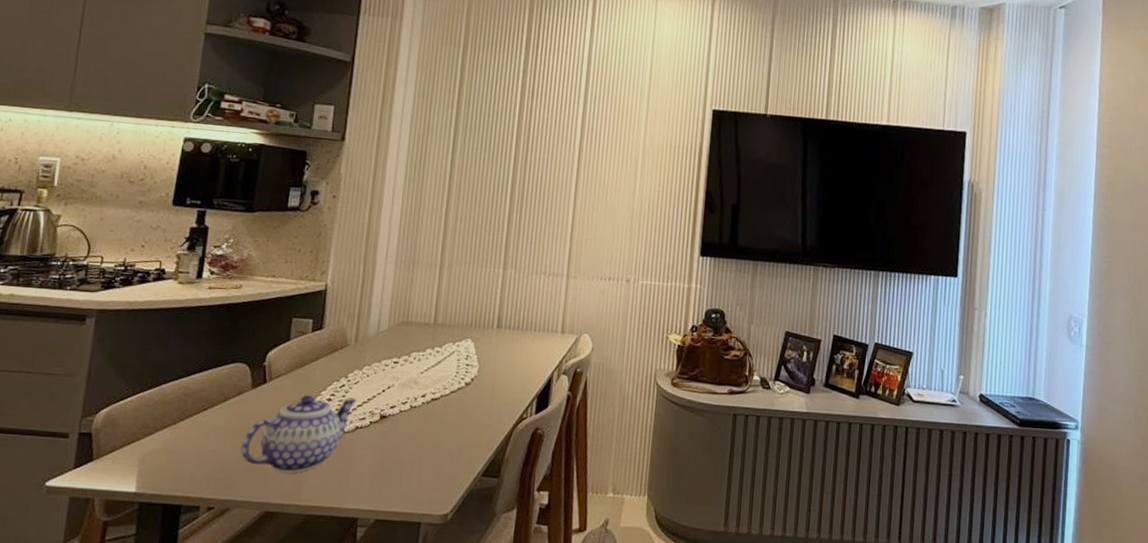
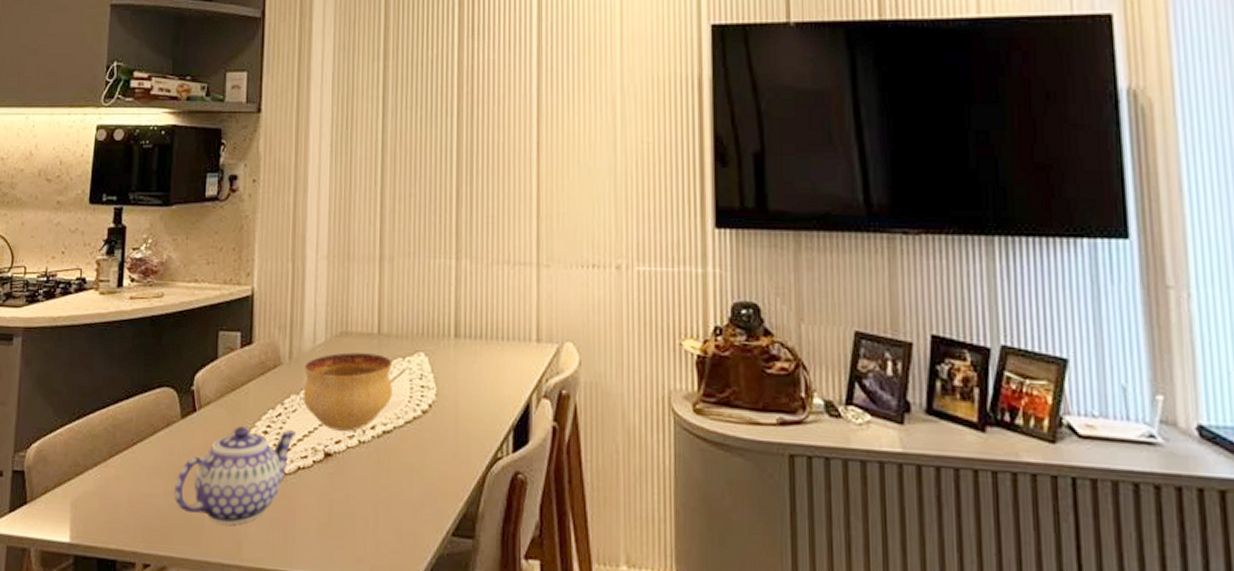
bowl: none [364,338,444,399] -> present [303,352,393,432]

